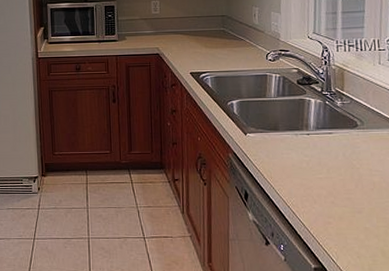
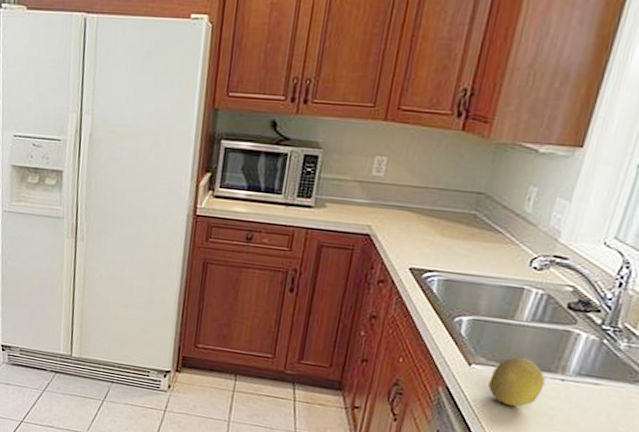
fruit: none [261,123,298,160] -> present [488,357,546,407]

